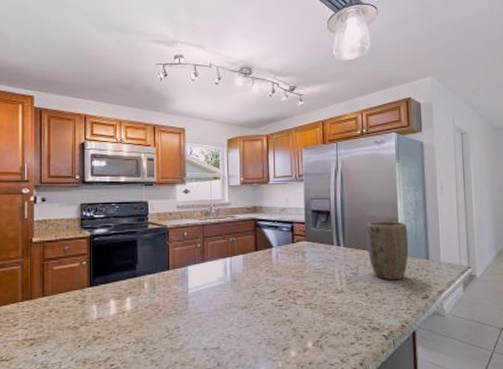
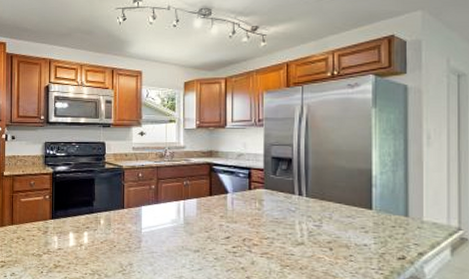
plant pot: present [367,221,409,281] -> none [334,172,384,237]

